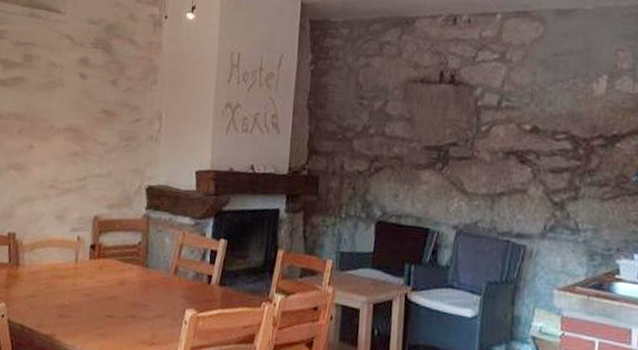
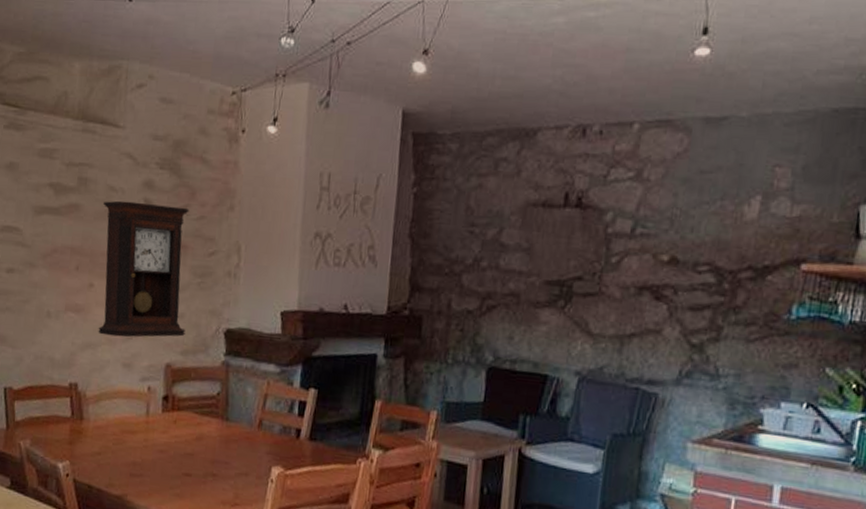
pendulum clock: none [35,74,119,193] -> present [98,200,190,338]

